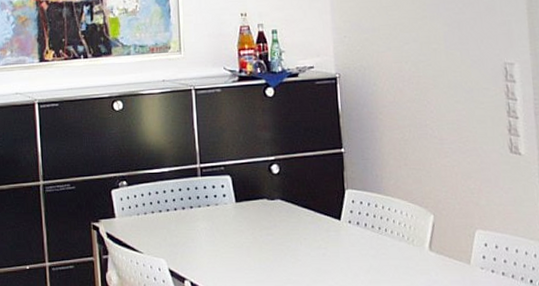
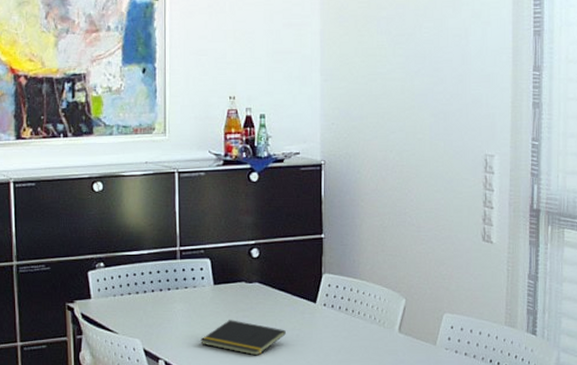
notepad: none [225,238,312,276] -> present [200,320,286,356]

